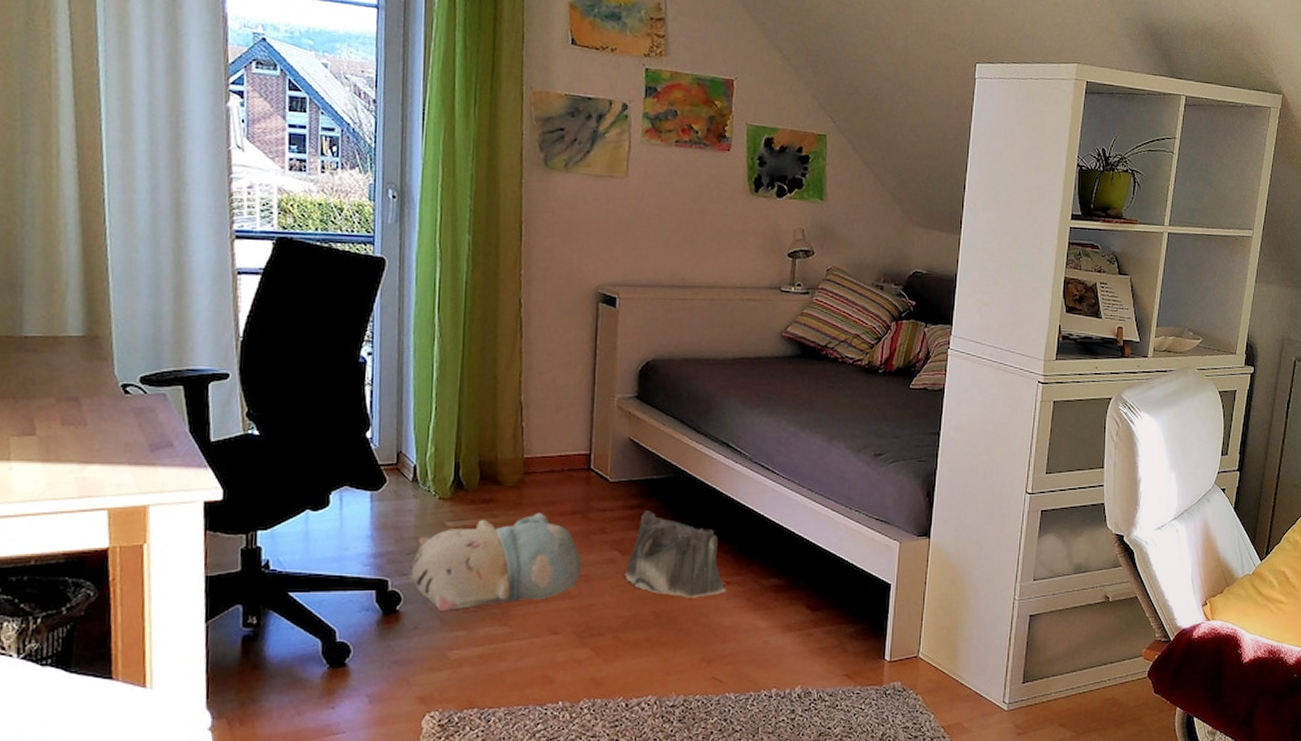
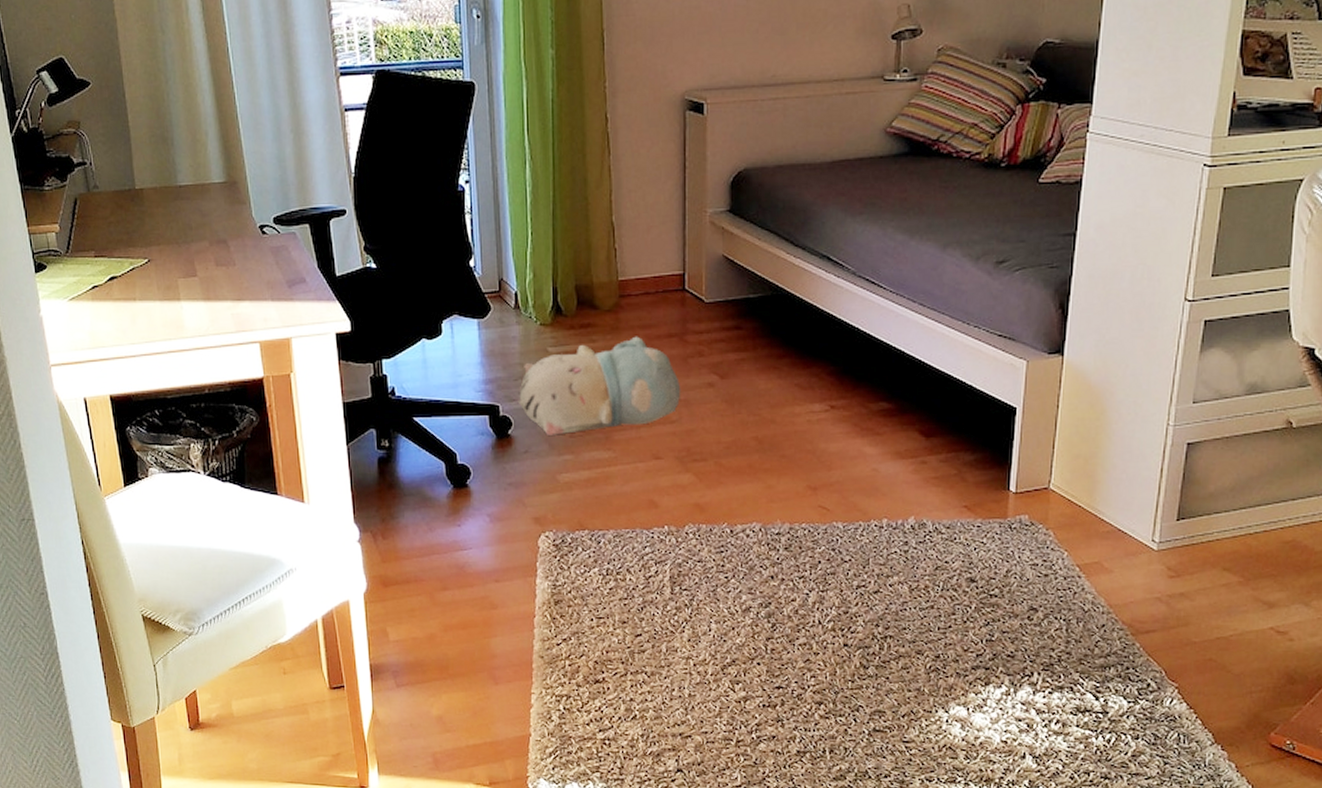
saddlebag: present [625,511,726,598] -> none [724,332,831,423]

